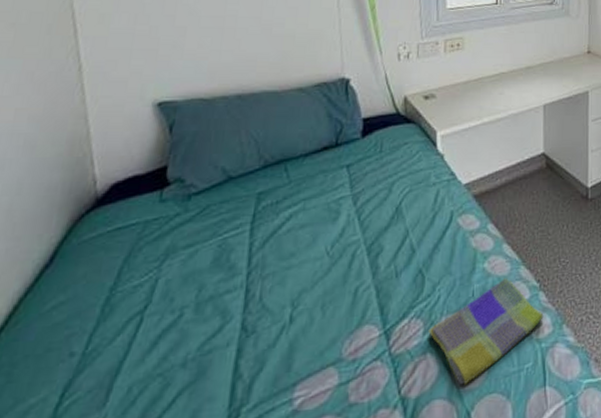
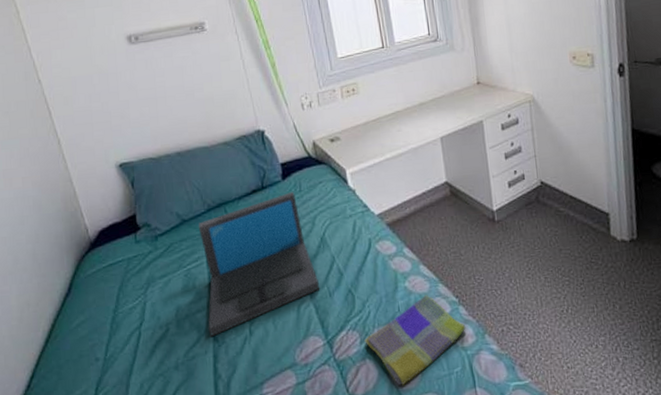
laptop: none [236,151,386,325] -> present [198,191,320,337]

